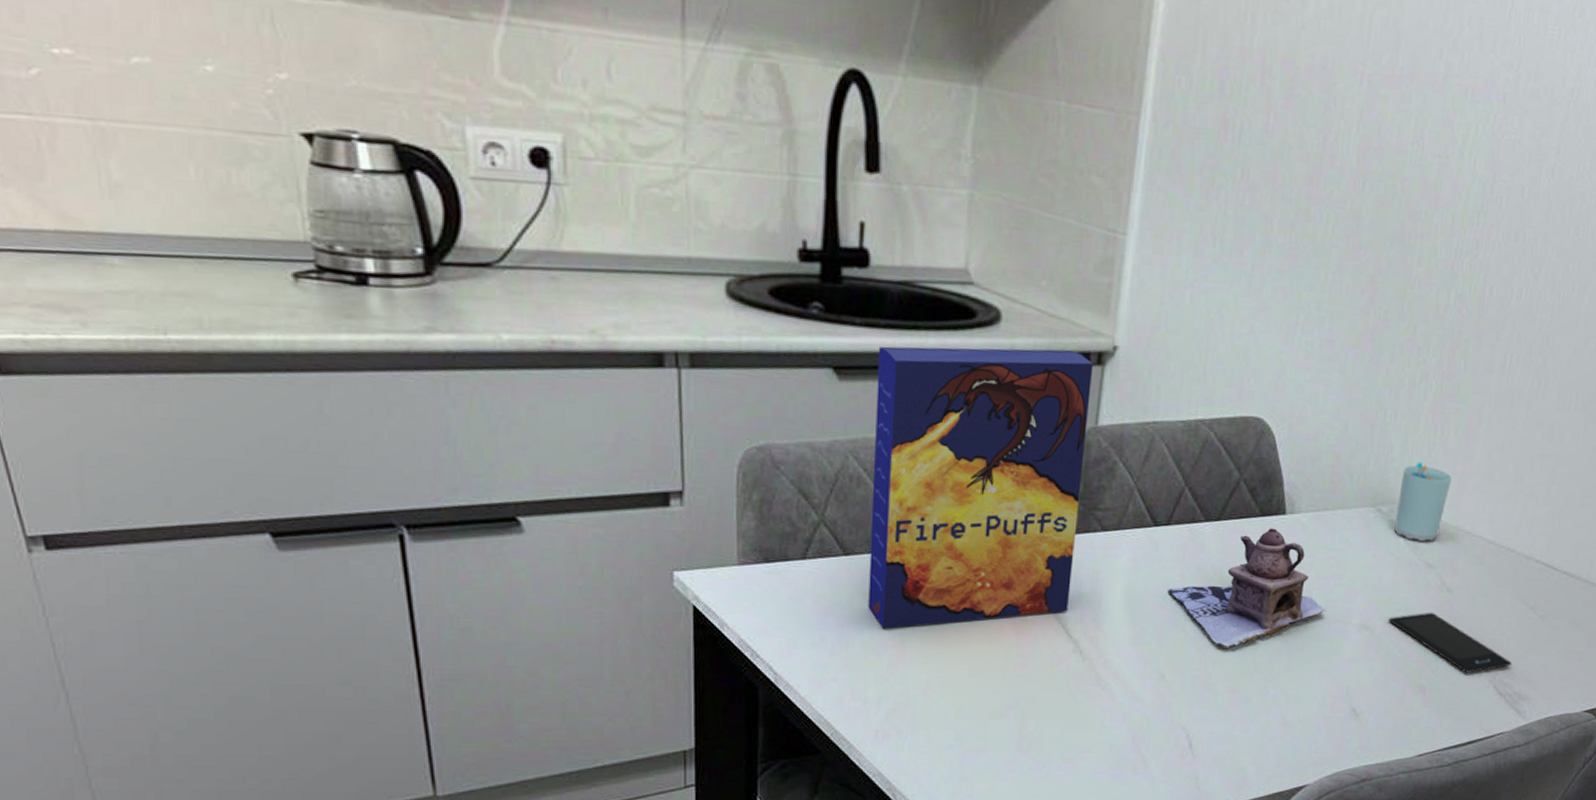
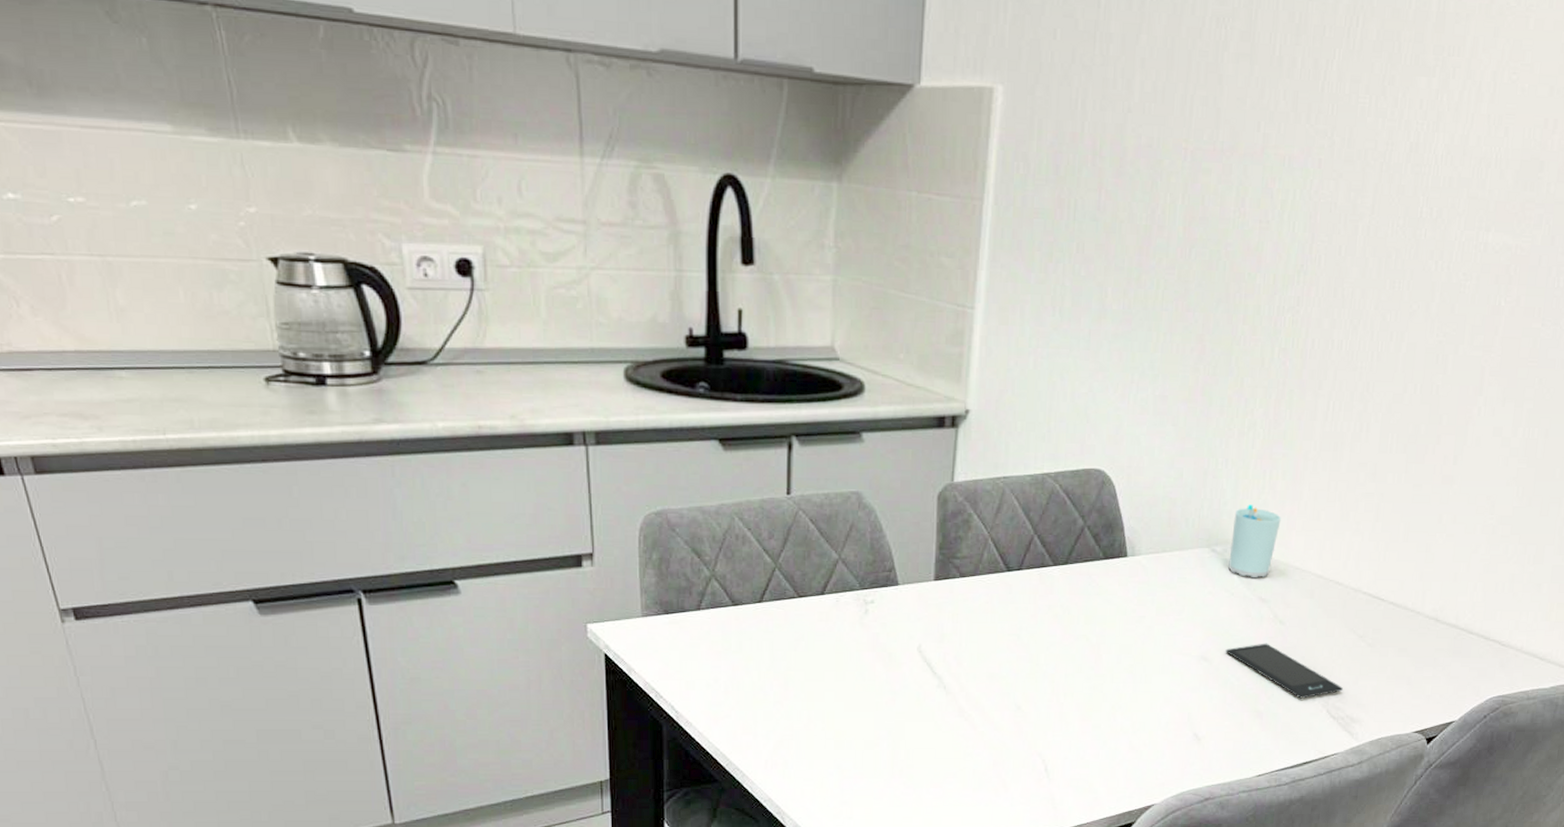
cereal box: present [868,346,1094,630] -> none [755,415,948,671]
teapot: present [1168,528,1326,650] -> none [1021,570,1167,682]

